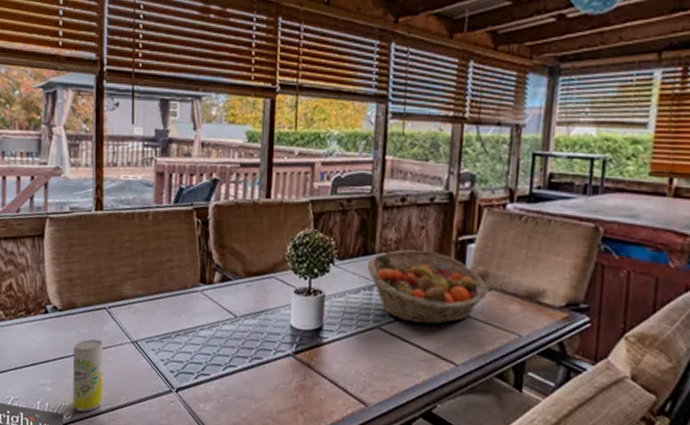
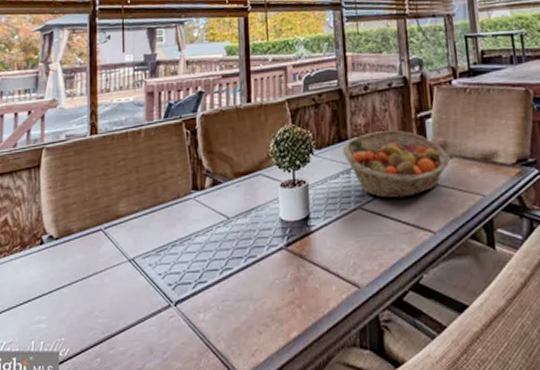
beverage can: present [73,339,104,412] -> none [69,263,101,345]

